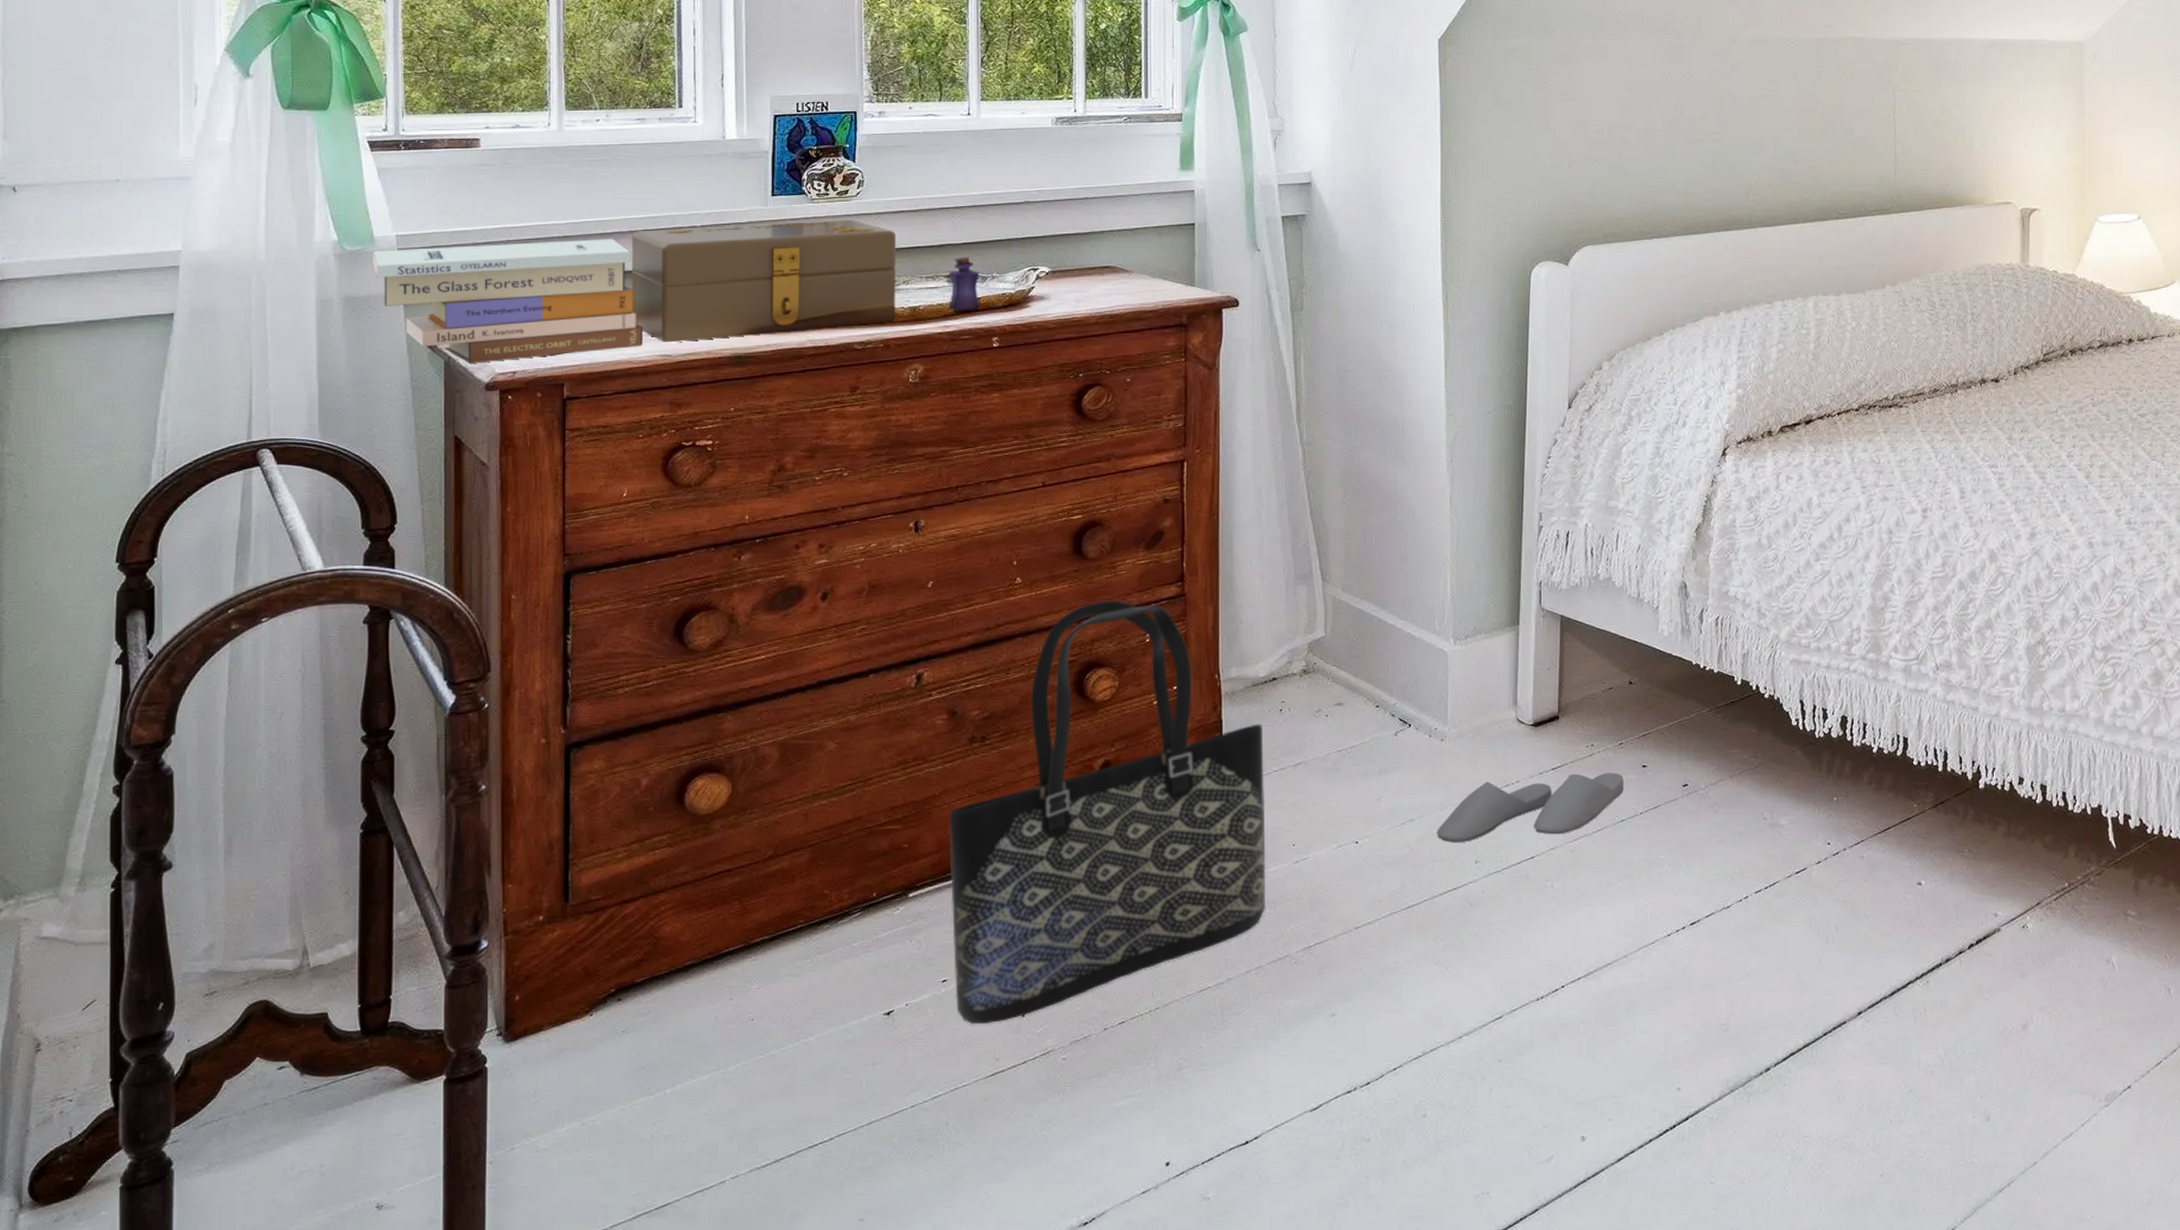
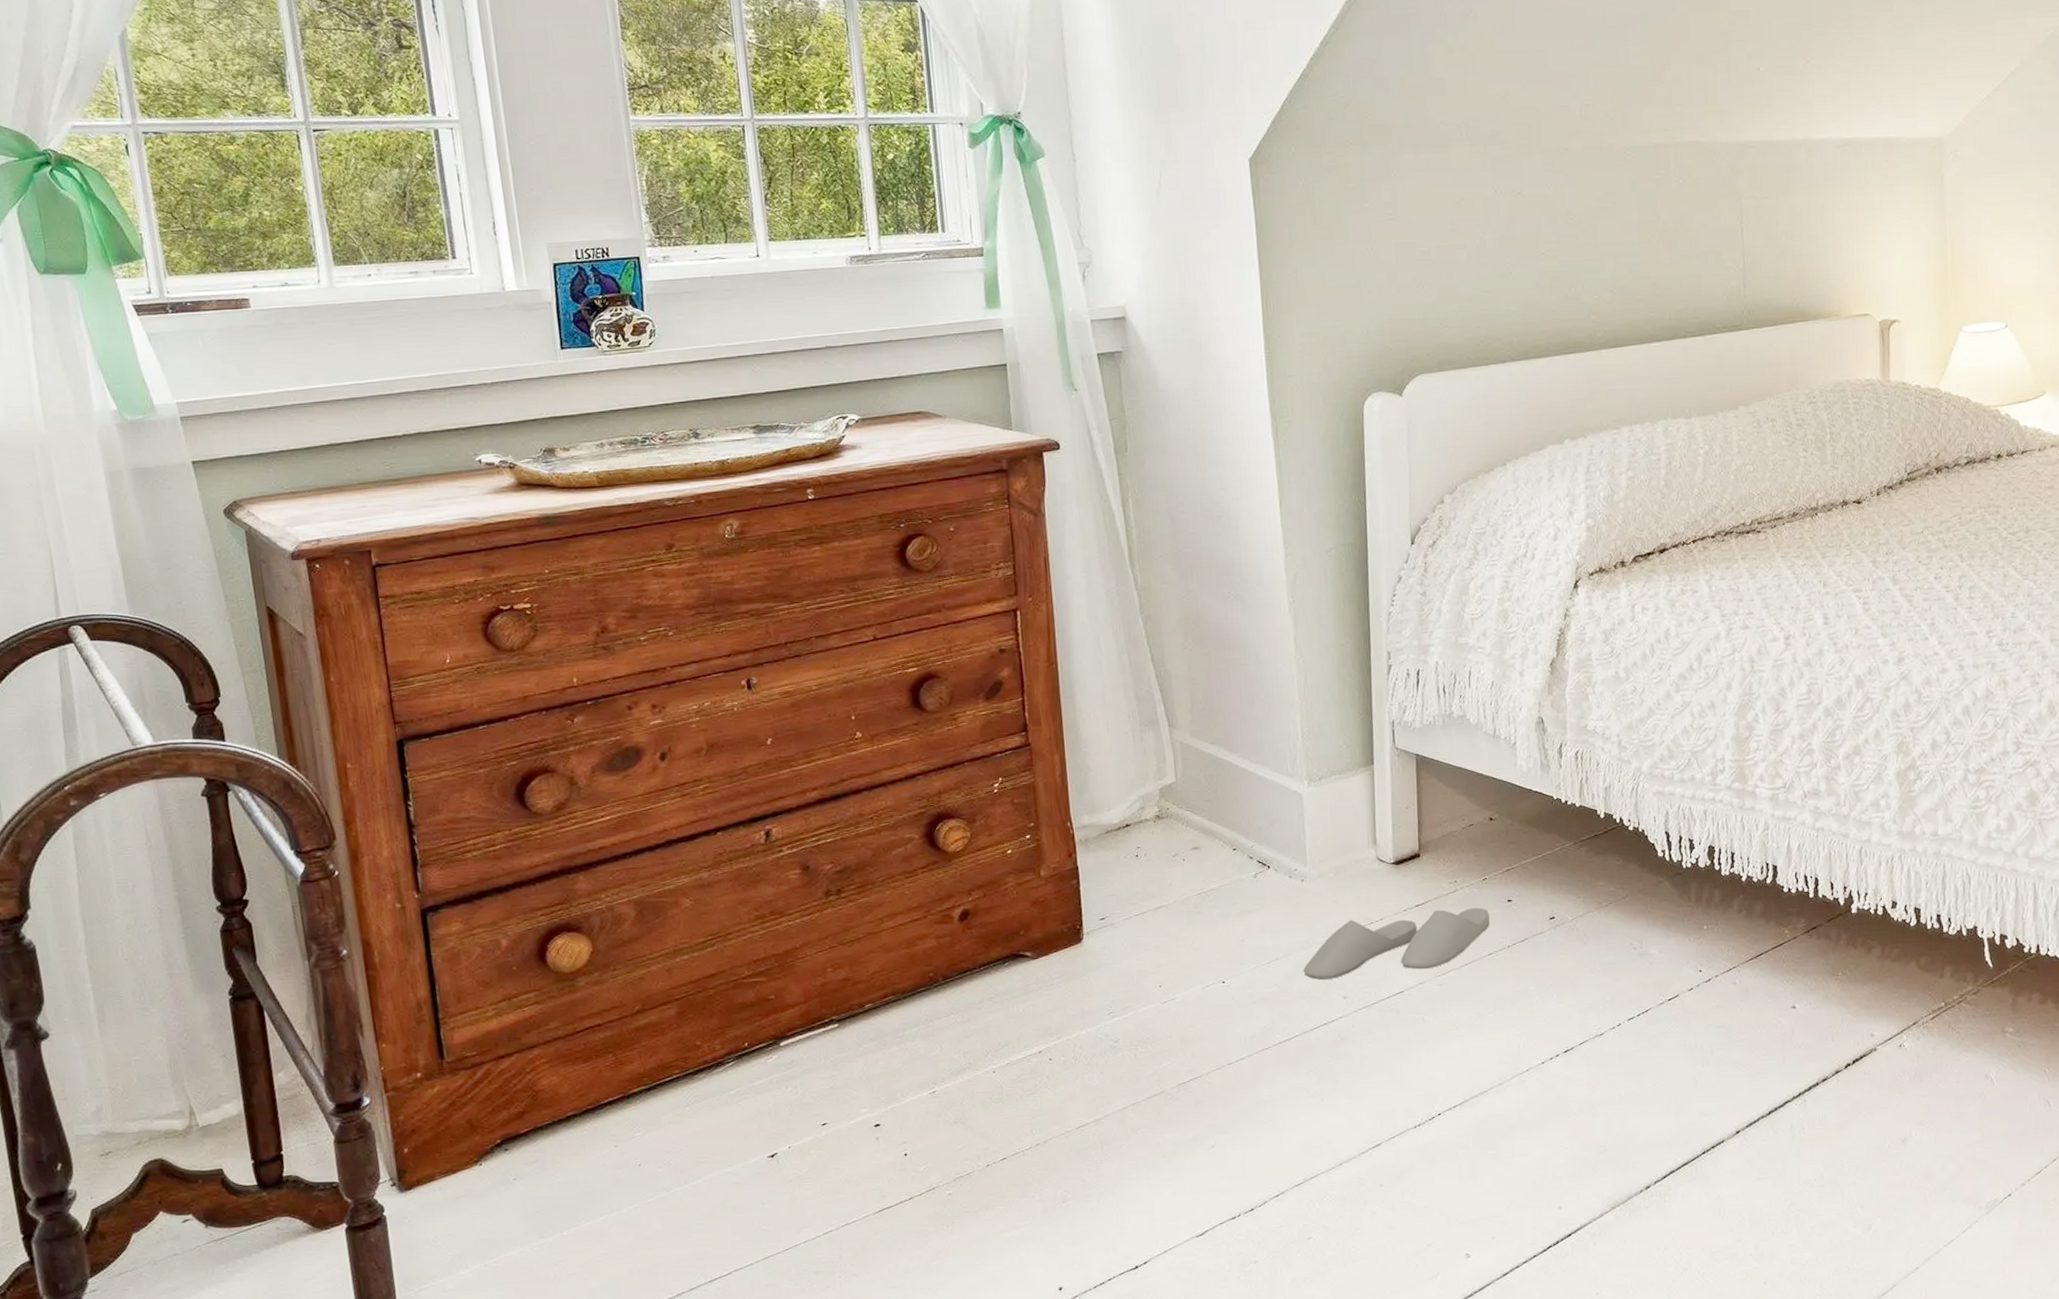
books: present [373,239,643,363] -> none [155,399,447,533]
jewelry box: present [631,220,896,343] -> none [420,371,705,506]
tote bag: present [948,599,1266,1024] -> none [811,751,1138,1164]
perfume bottle: present [949,257,981,312] -> none [755,406,791,464]

